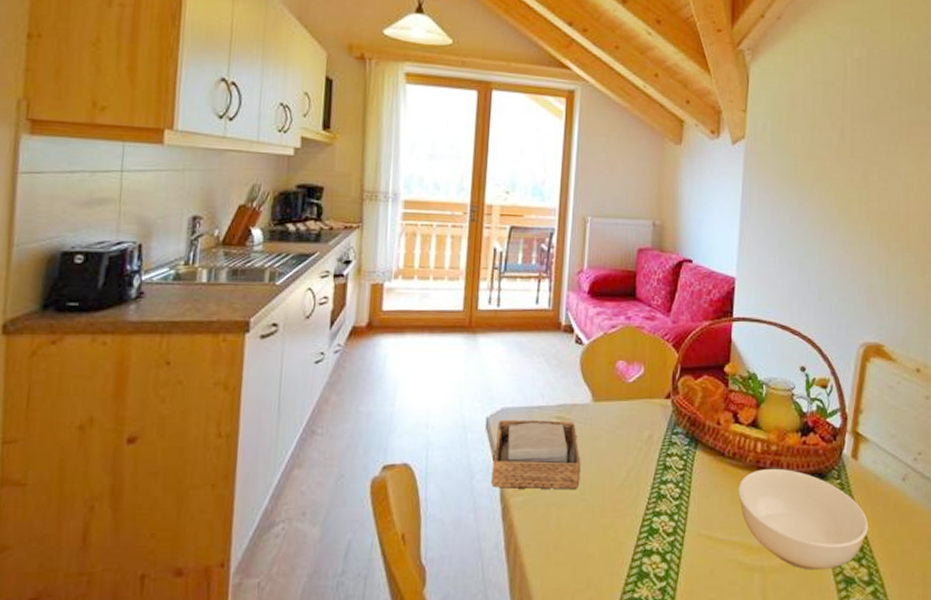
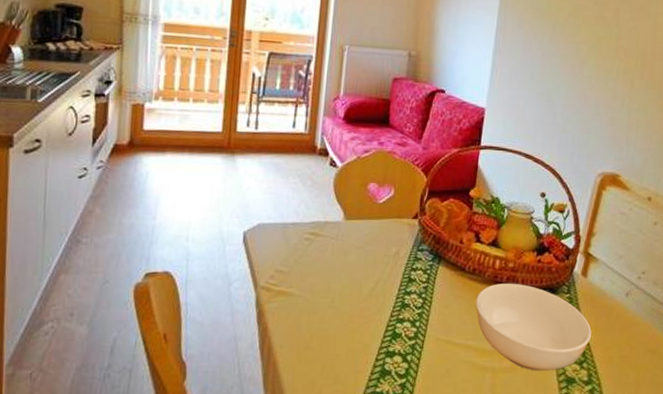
napkin holder: present [490,419,581,490] -> none [246,234,332,298]

